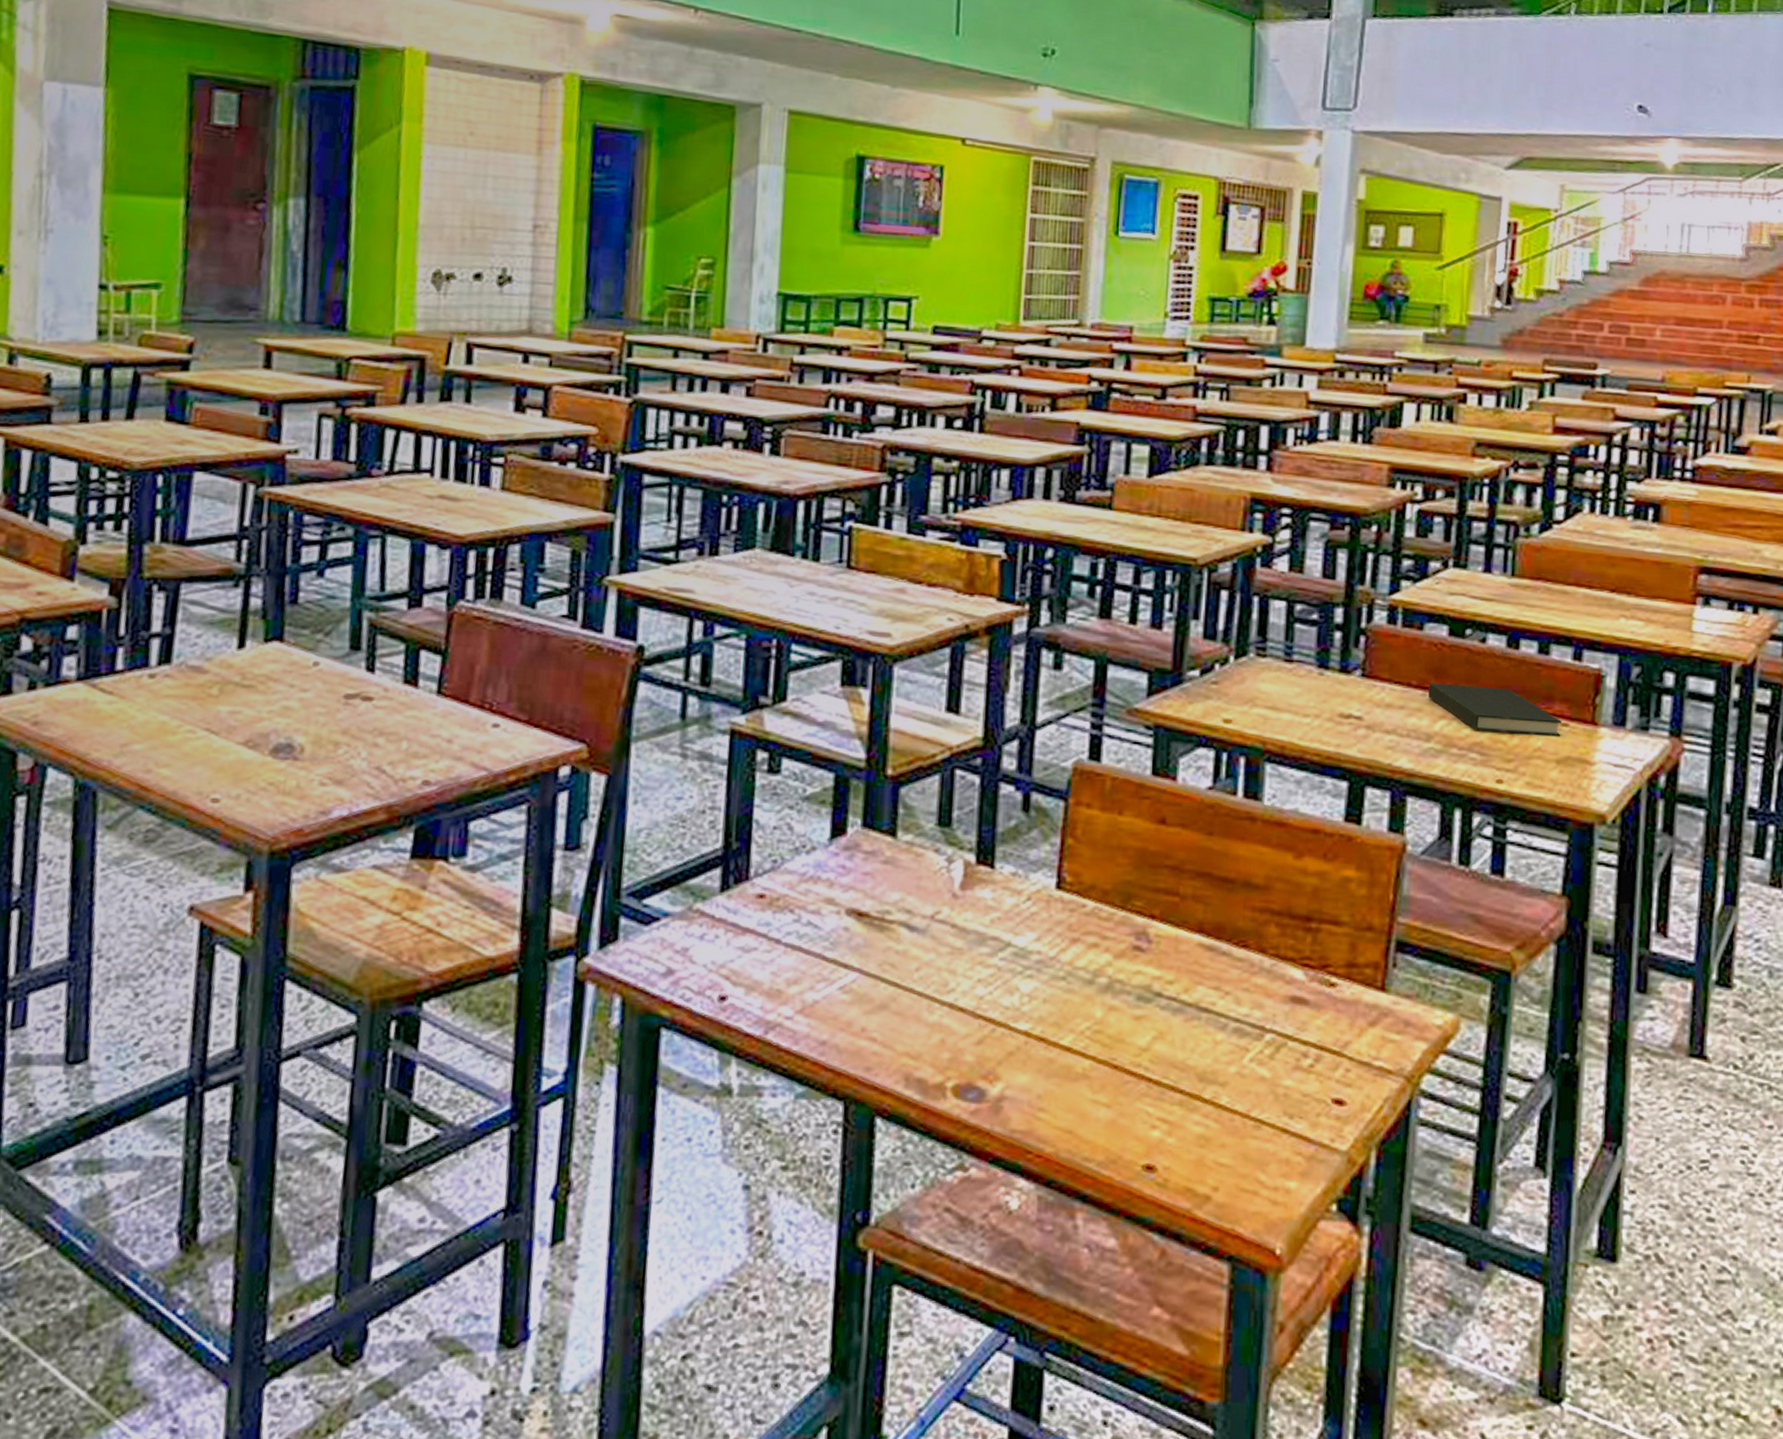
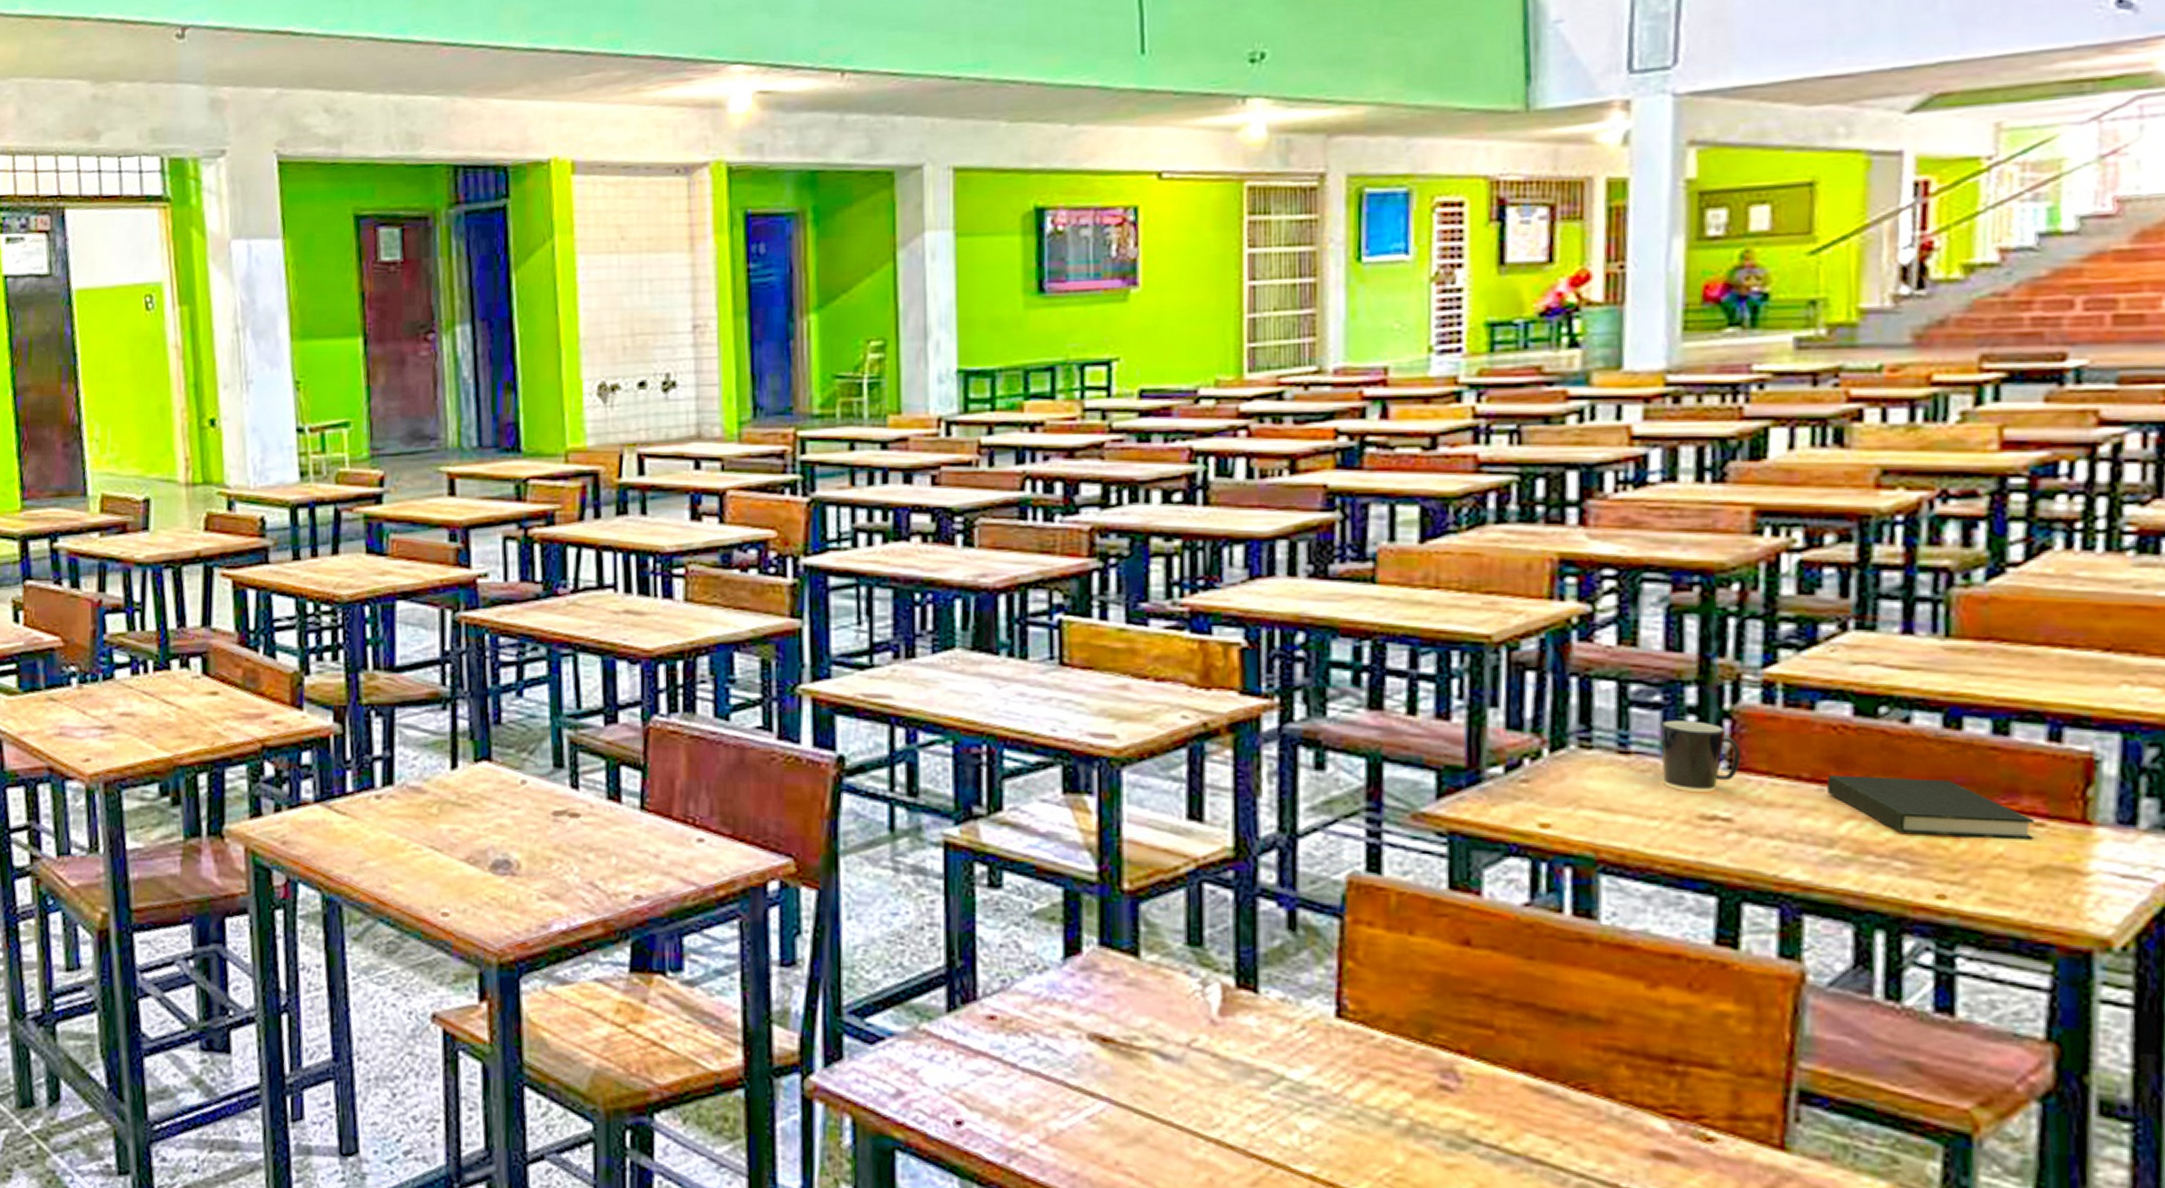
mug: none [1315,635,1371,696] -> present [1661,720,1741,794]

